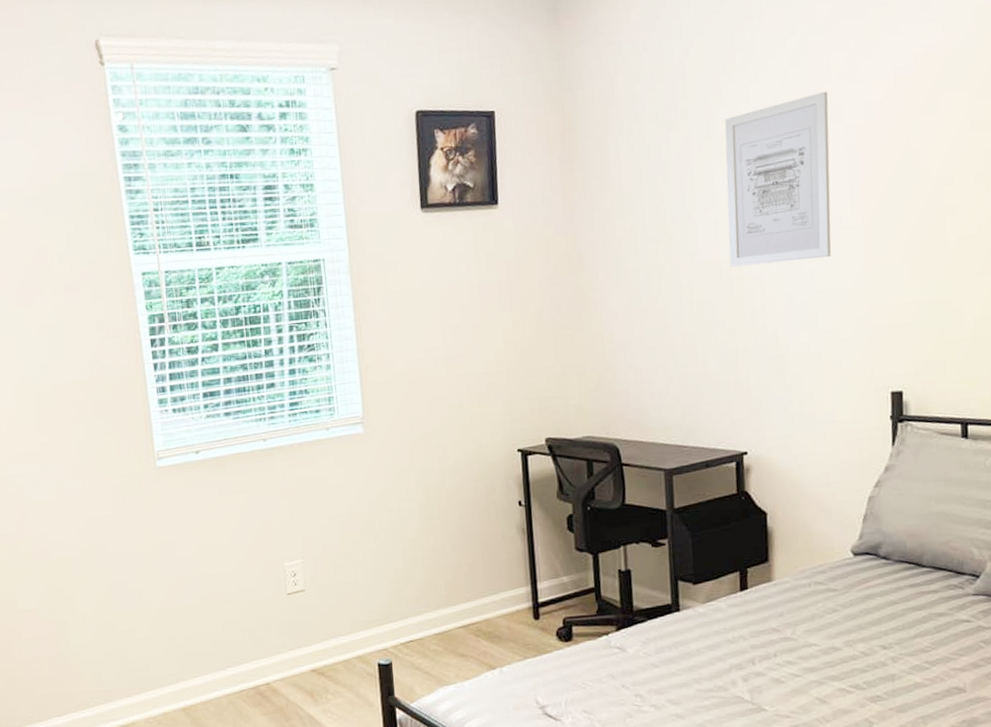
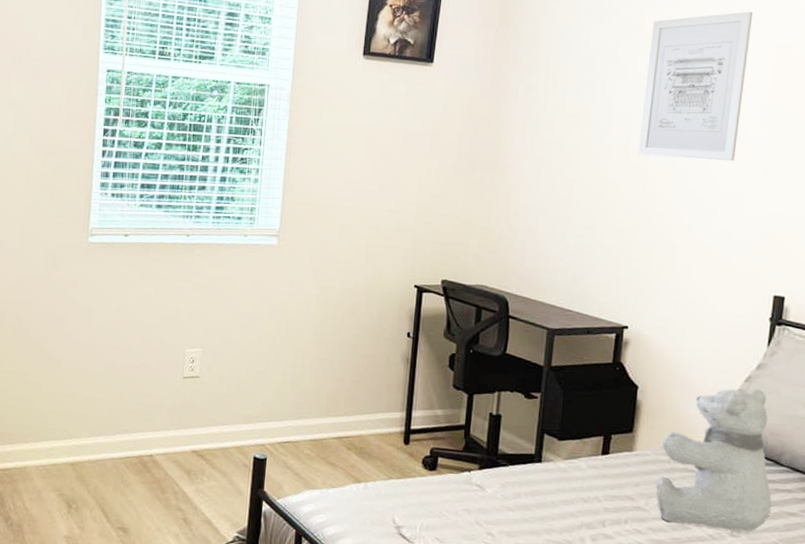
teddy bear: none [800,492,920,647] -> present [656,389,772,532]

